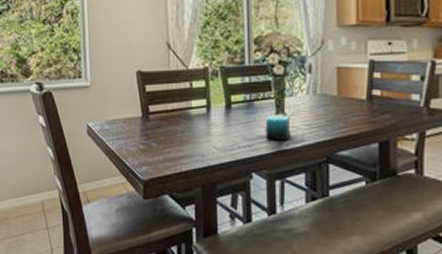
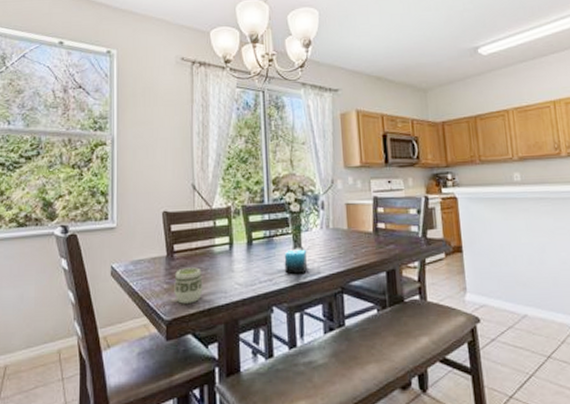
cup: none [150,130,180,165] -> present [174,267,203,304]

